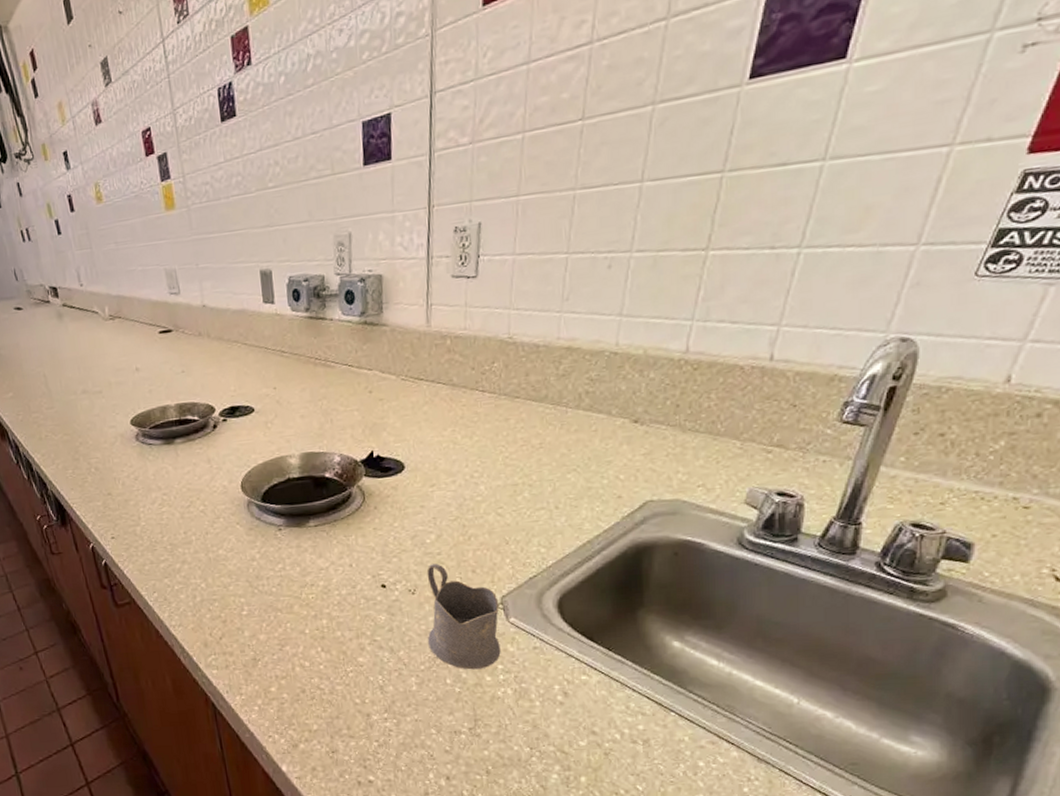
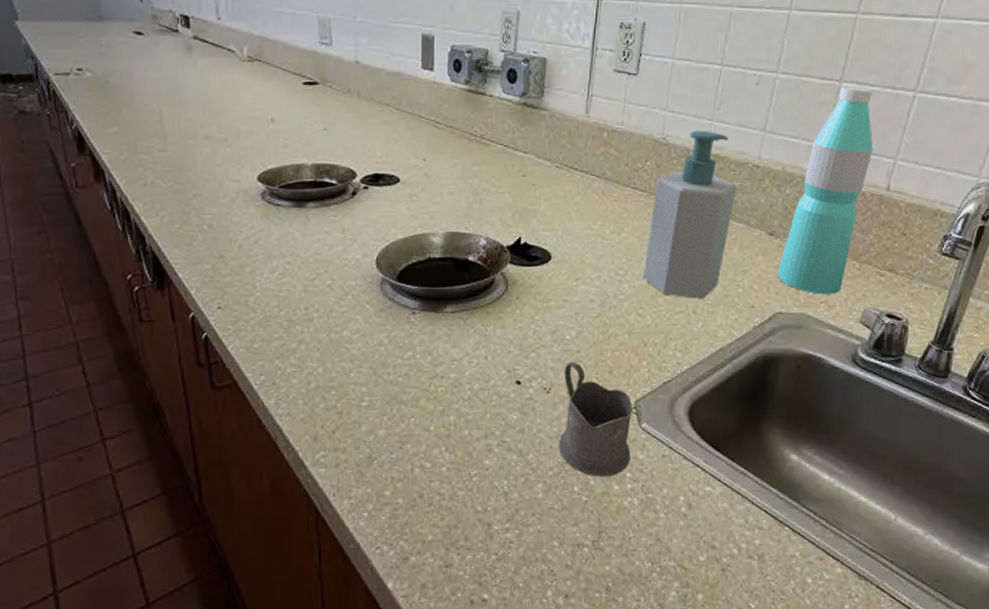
soap bottle: none [499,323,594,494] -> present [643,131,737,299]
water bottle: none [645,252,751,479] -> present [777,86,873,295]

